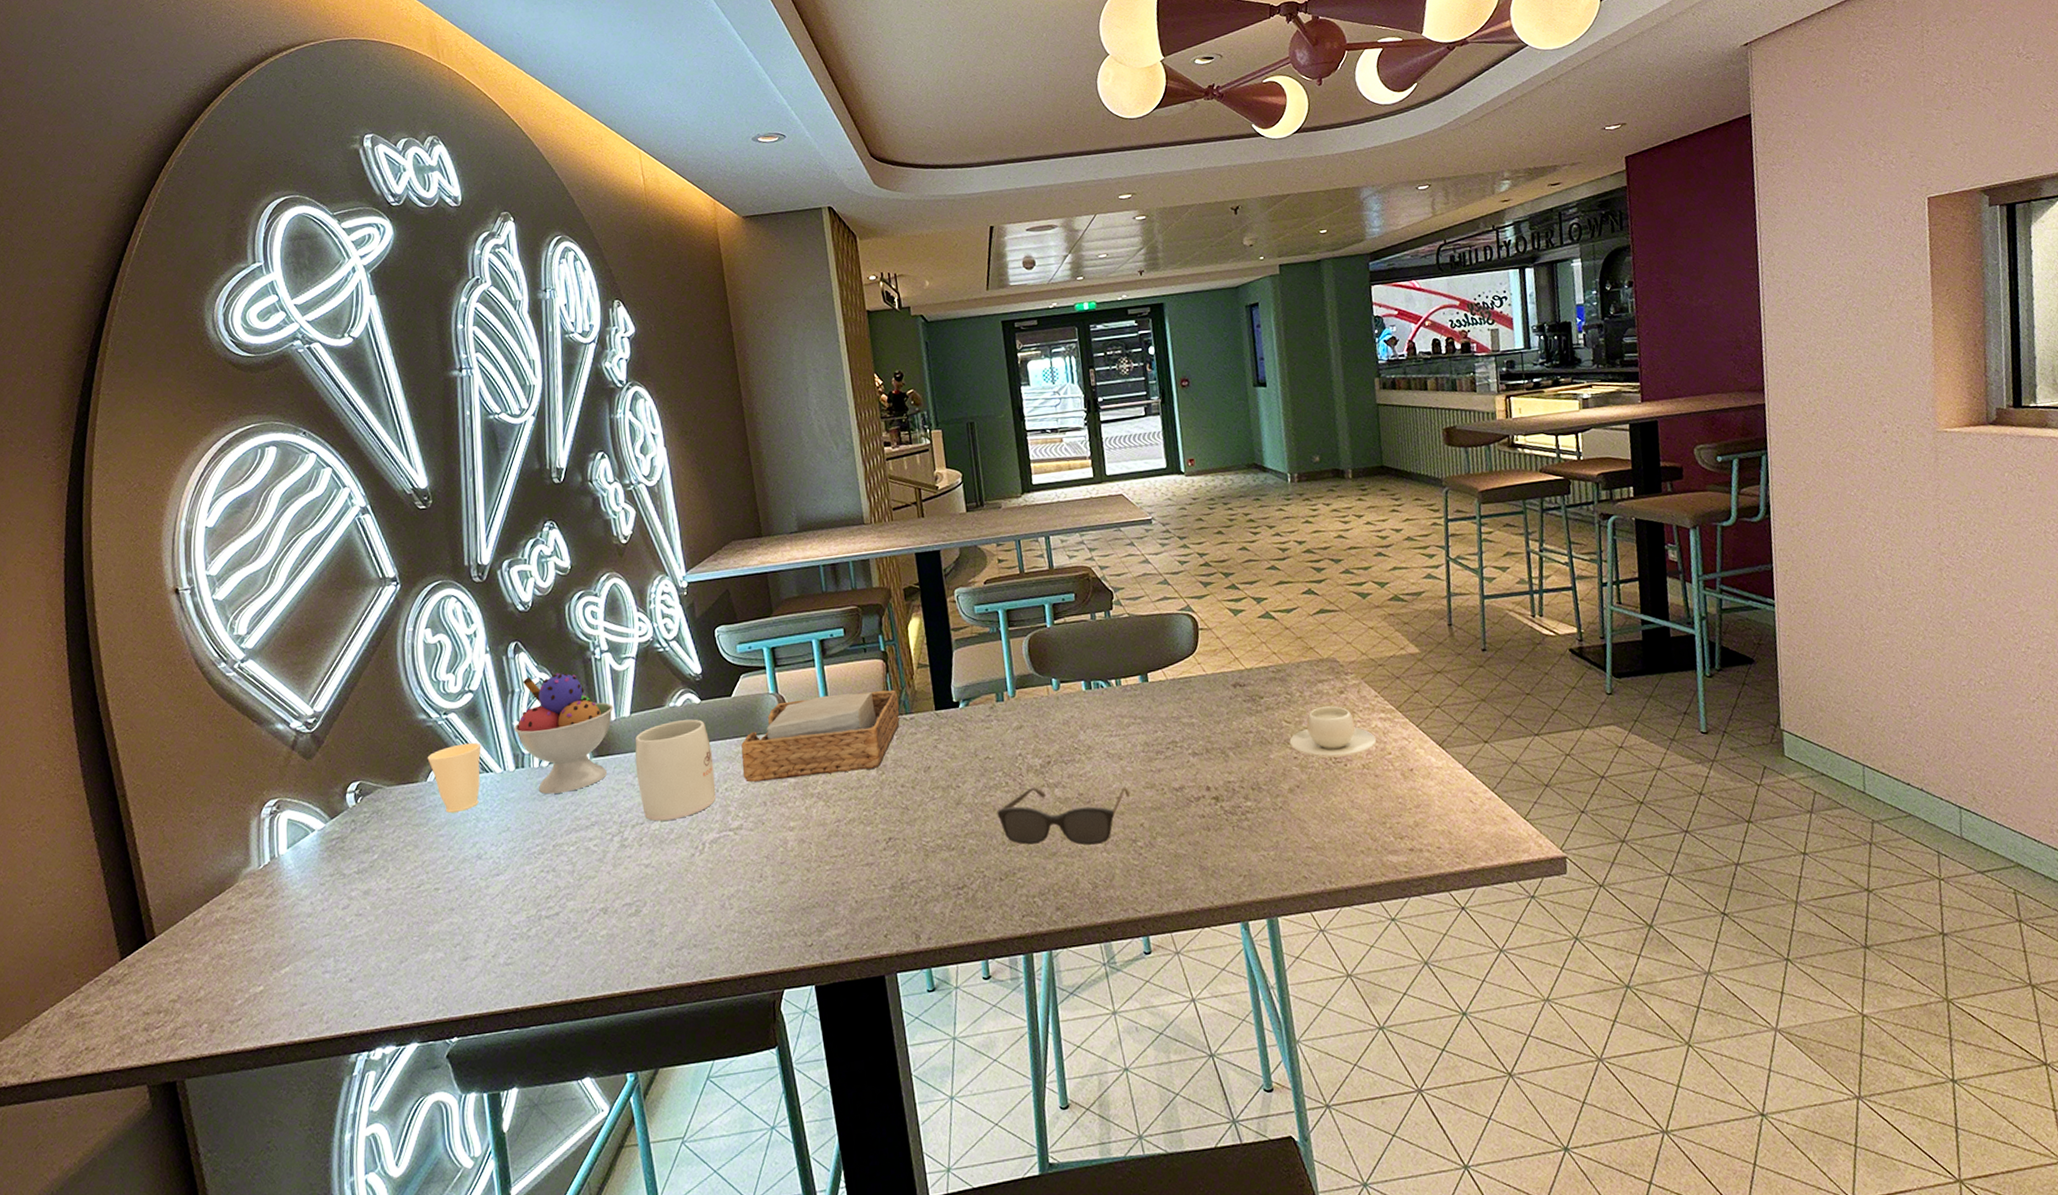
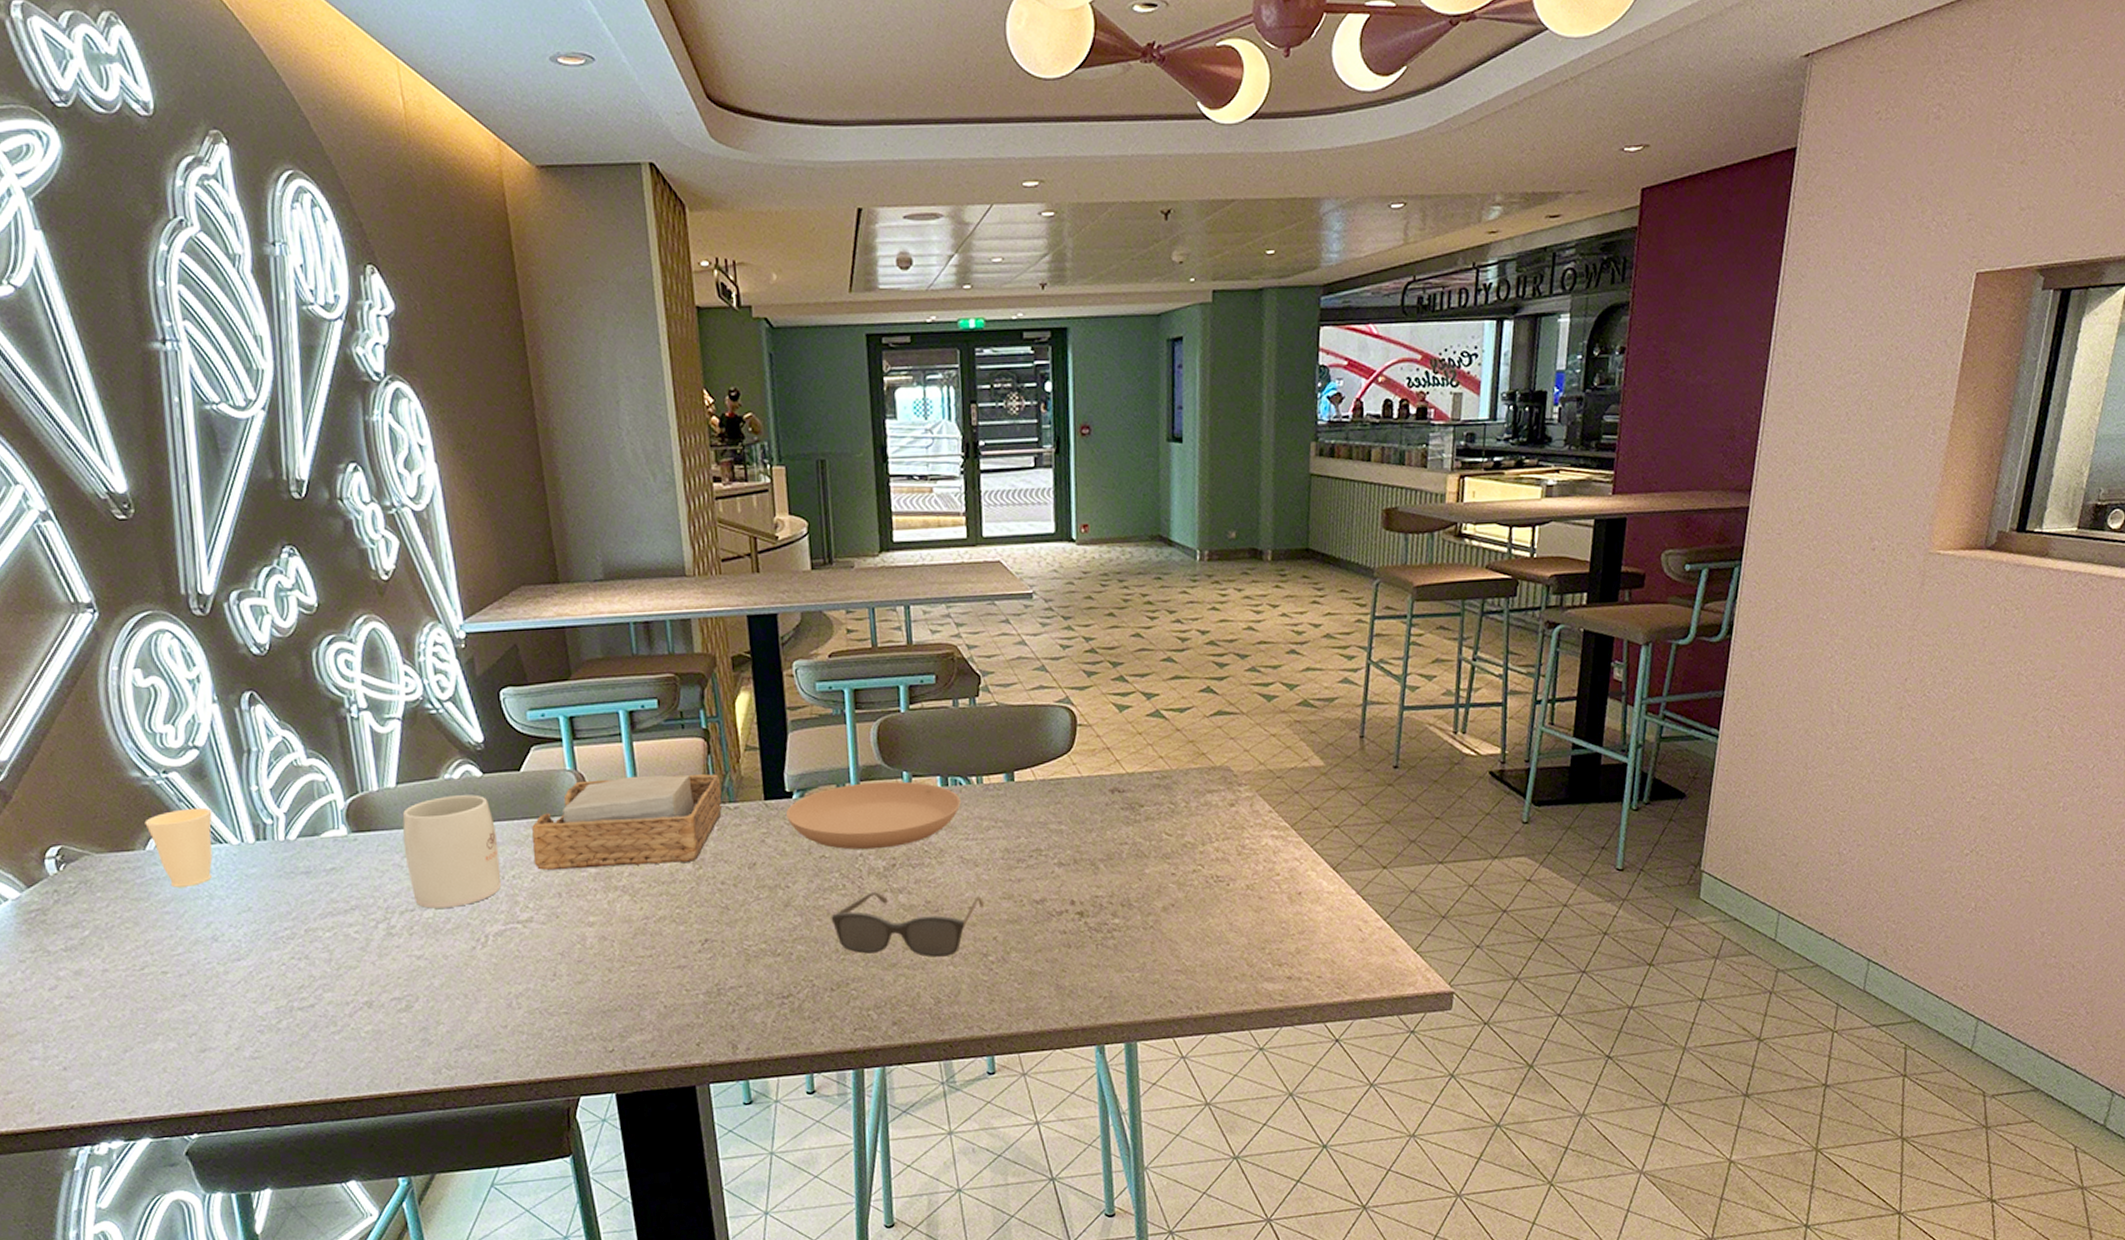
icecream: present [513,672,614,795] -> none [251,731,376,872]
saucer: none [954,687,1104,751] -> present [786,781,961,850]
teacup: present [1289,706,1377,758] -> none [1168,819,1266,876]

